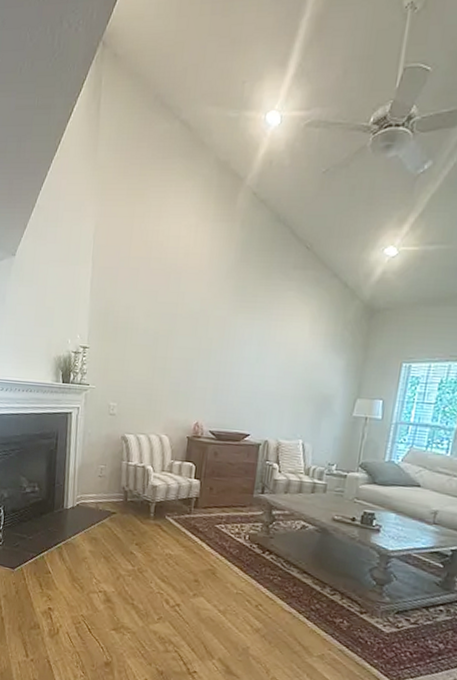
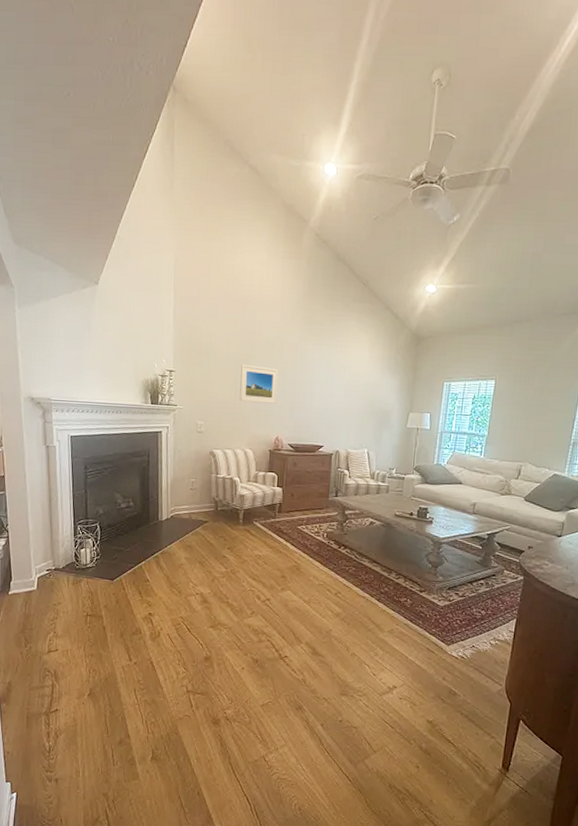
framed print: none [157,340,202,385] -> present [239,364,279,404]

